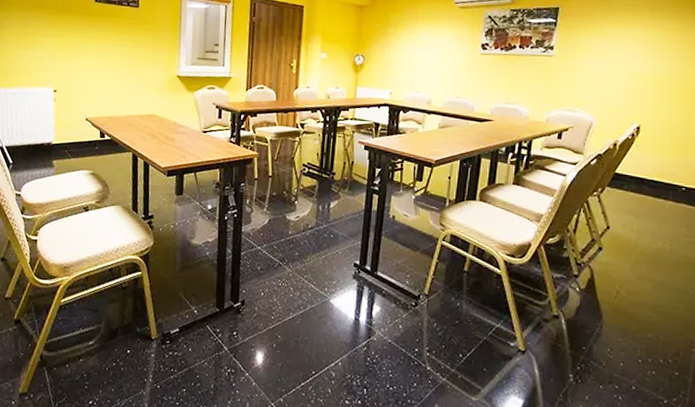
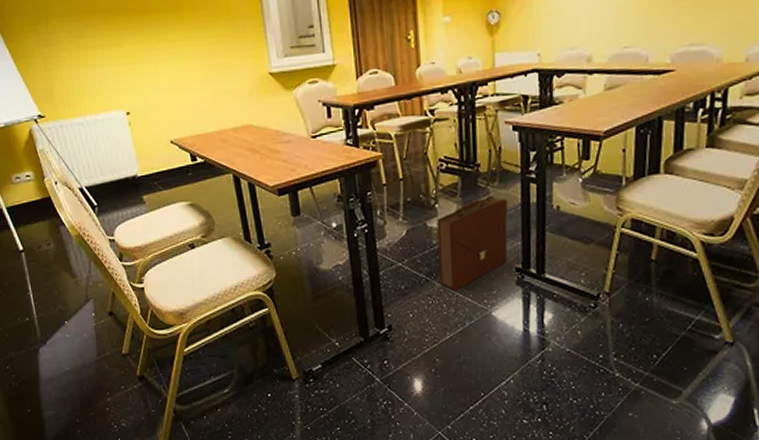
briefcase: none [290,199,354,277] -> present [437,195,508,290]

